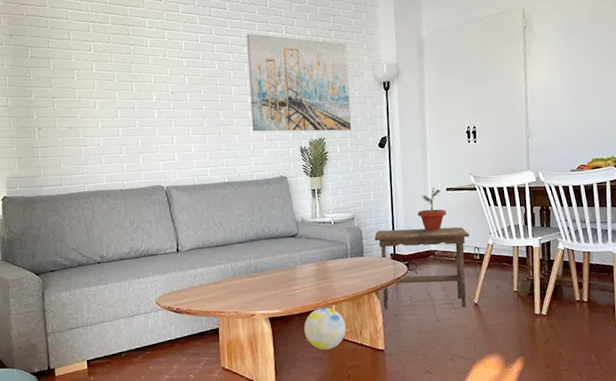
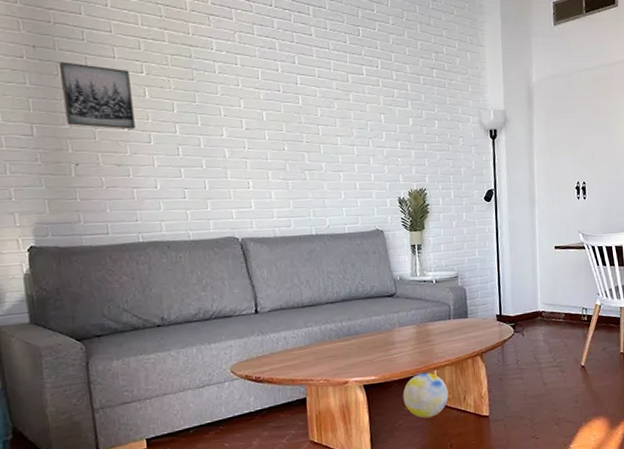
wall art: none [29,45,84,98] -> present [59,62,135,129]
wall art: present [246,33,351,132] -> none [335,66,455,182]
footstool: present [374,227,470,309] -> none [479,287,578,374]
potted plant: present [417,187,447,232] -> none [524,245,555,292]

